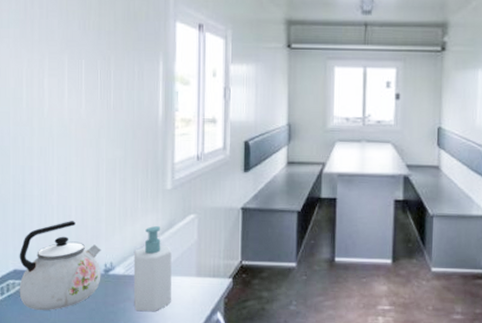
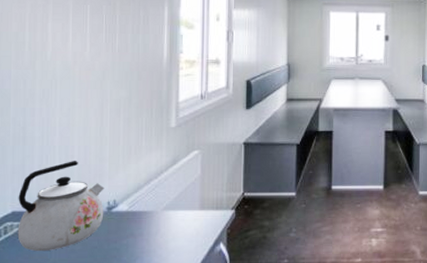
soap bottle: present [133,225,172,312] -> none [136,162,175,247]

